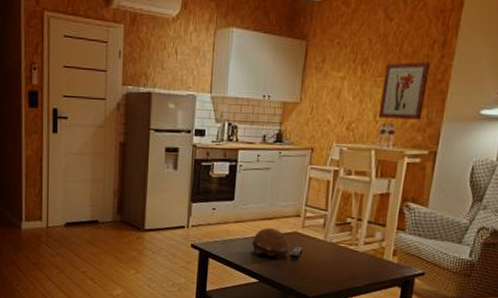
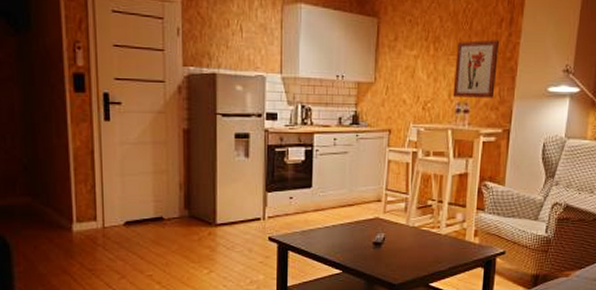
decorative bowl: present [252,228,290,259] -> none [333,215,372,247]

